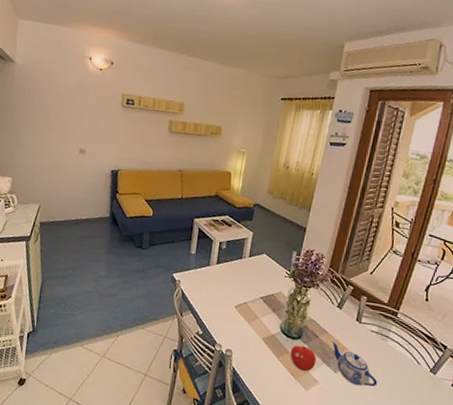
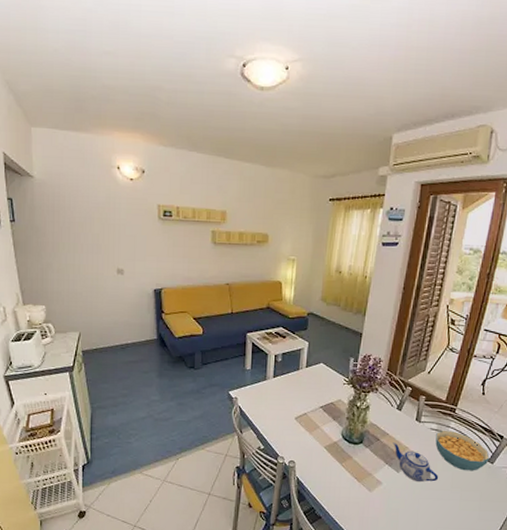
fruit: present [290,345,317,372] -> none [353,450,379,474]
cereal bowl: none [375,333,432,380] -> present [435,430,490,471]

